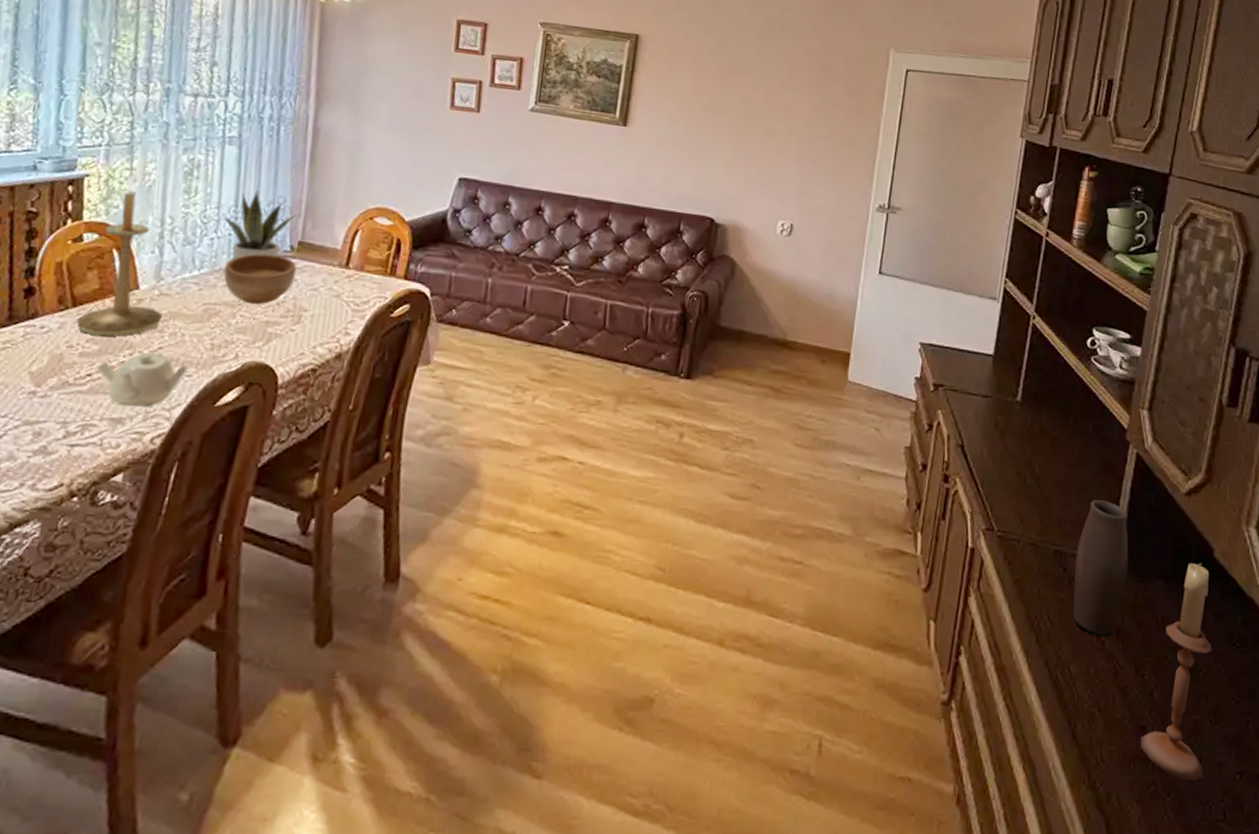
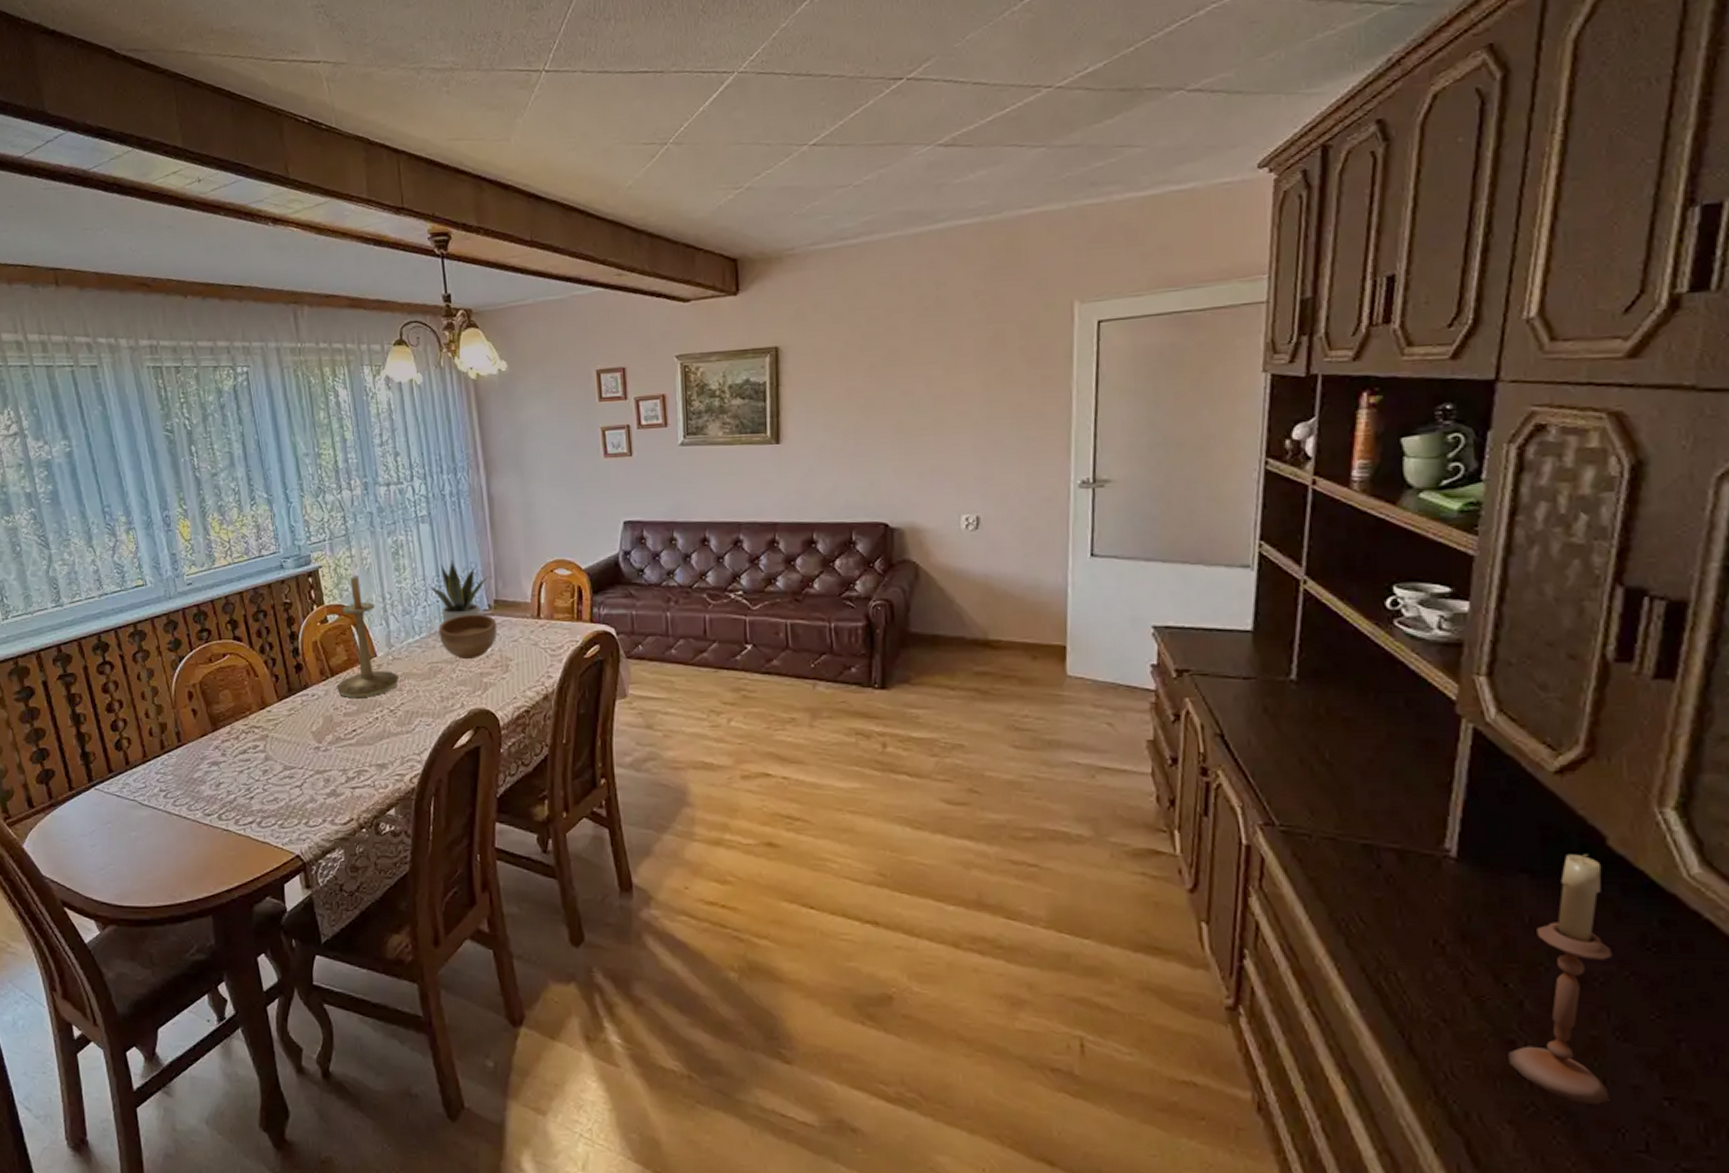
teapot: present [96,352,189,408] -> none [358,708,427,754]
vase: present [1073,500,1129,638] -> none [1392,785,1473,941]

